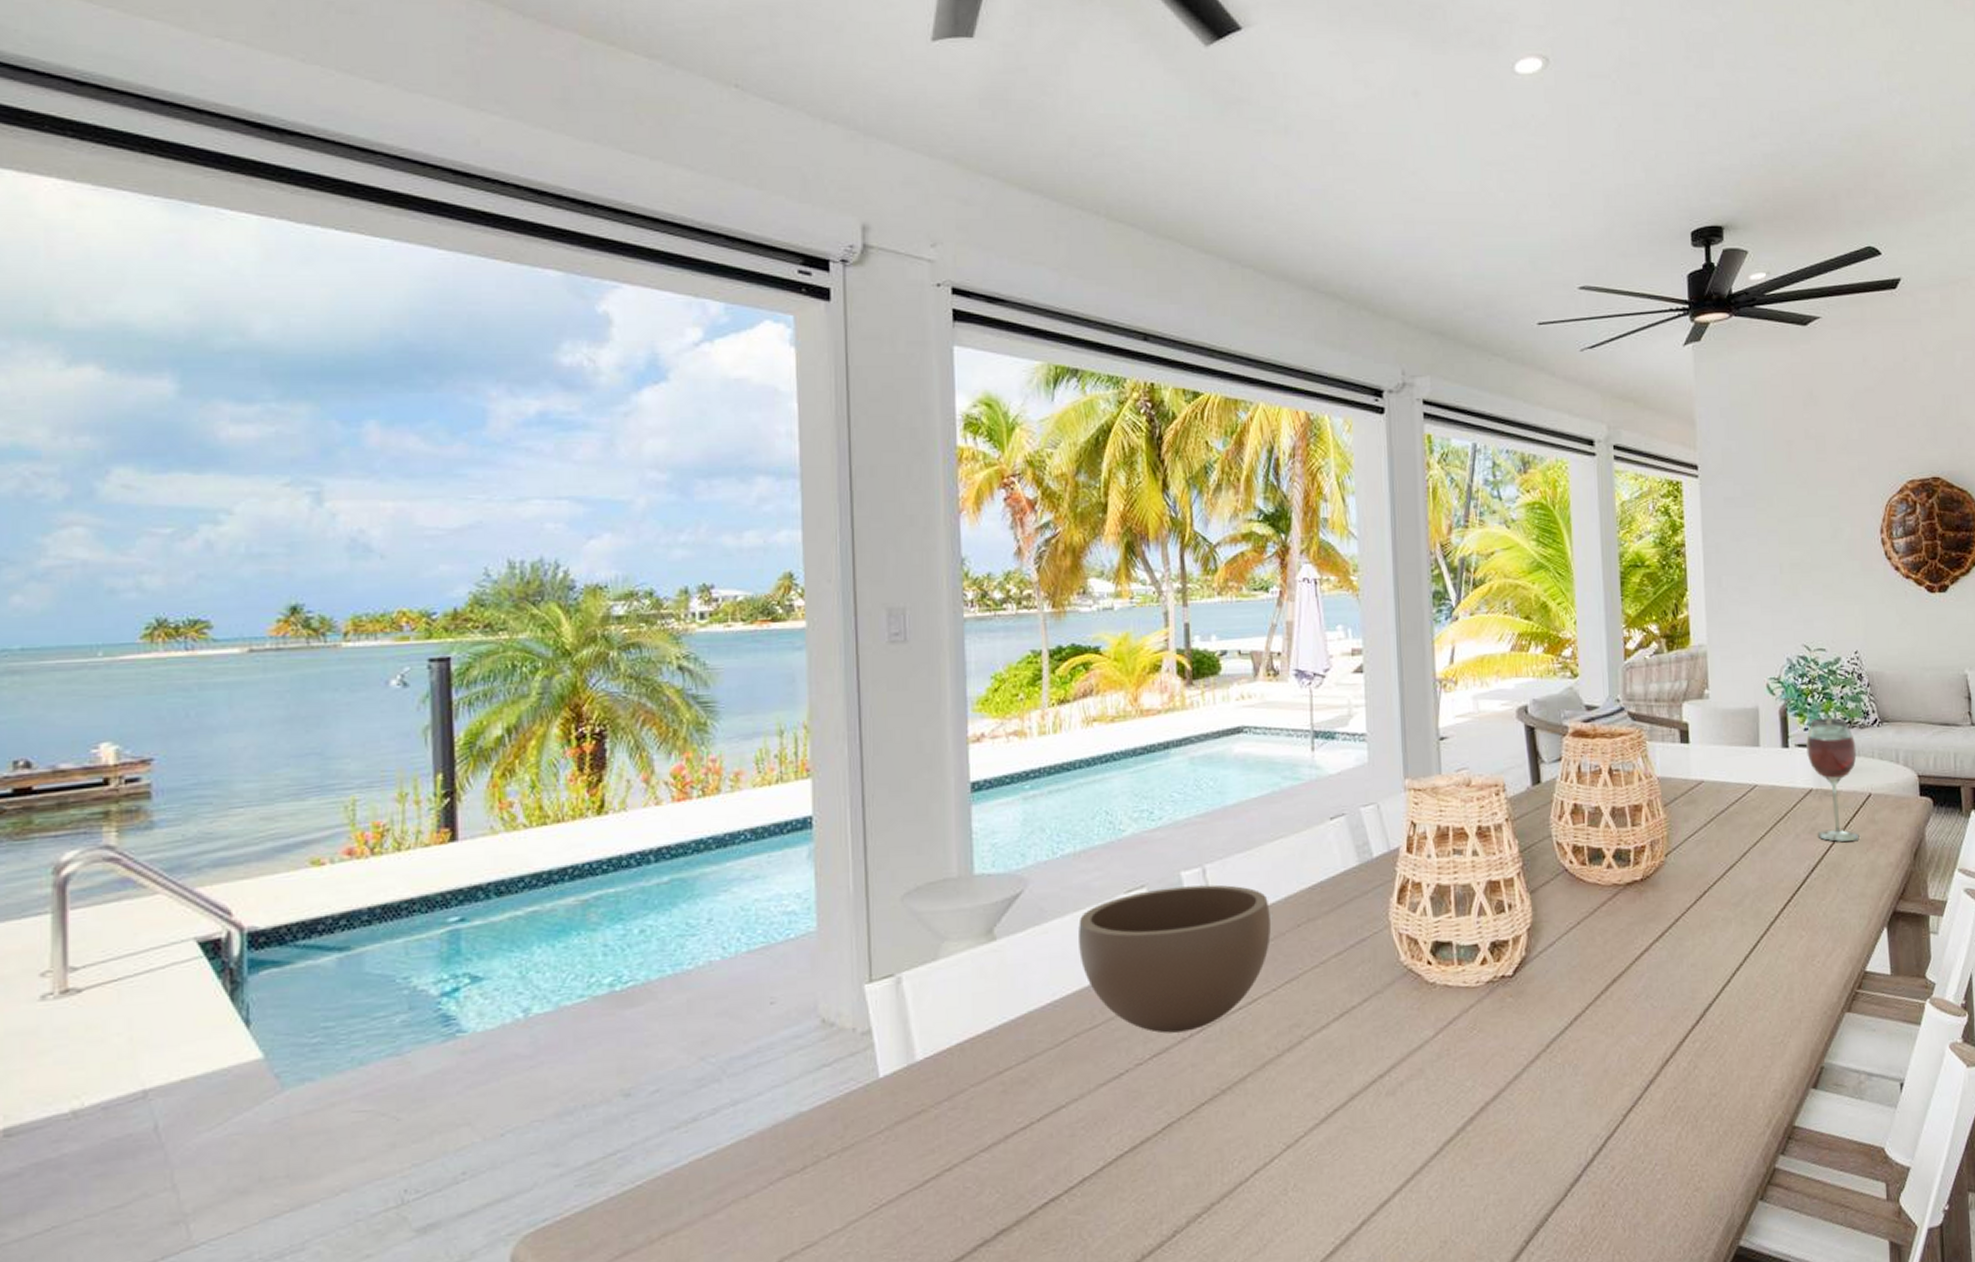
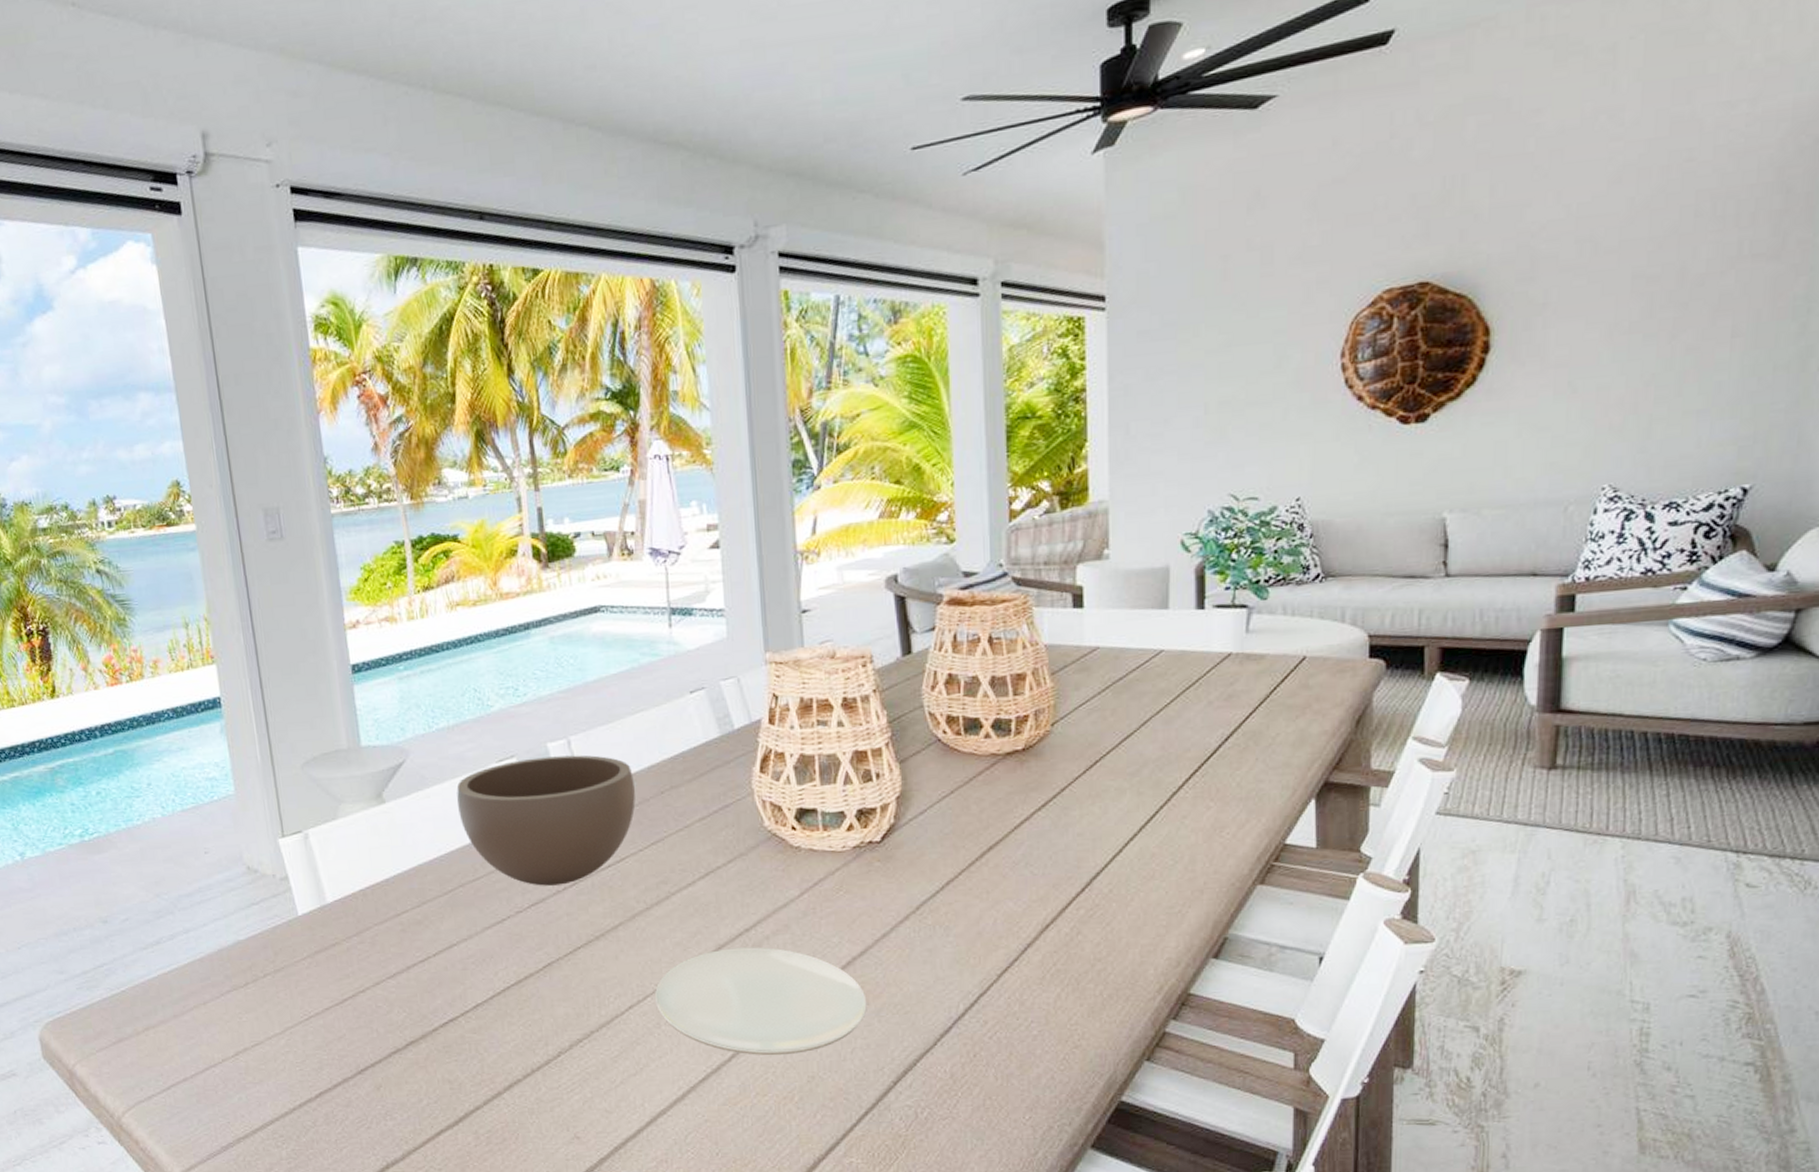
plate: none [1282,1095,1500,1221] -> present [654,947,867,1056]
wineglass: present [1806,717,1859,842] -> none [1227,574,1291,709]

